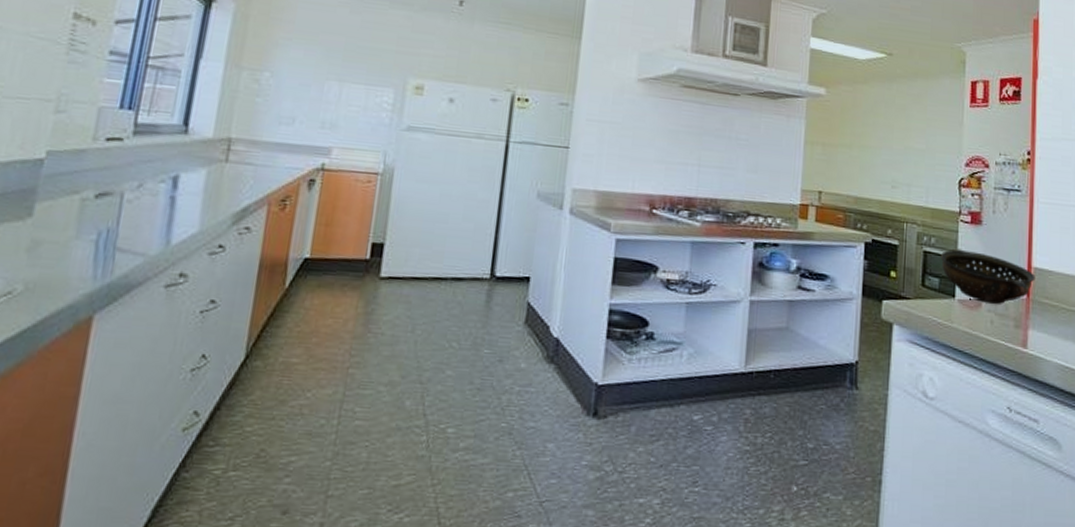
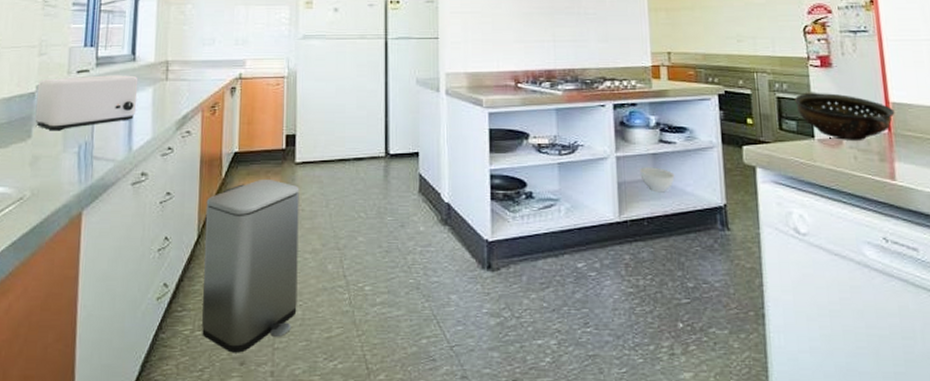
toaster: none [40,143,189,212] -> present [35,75,138,131]
pedal bin: none [237,293,381,500] -> present [202,178,299,353]
bowl: none [773,314,809,344] -> present [640,167,675,193]

